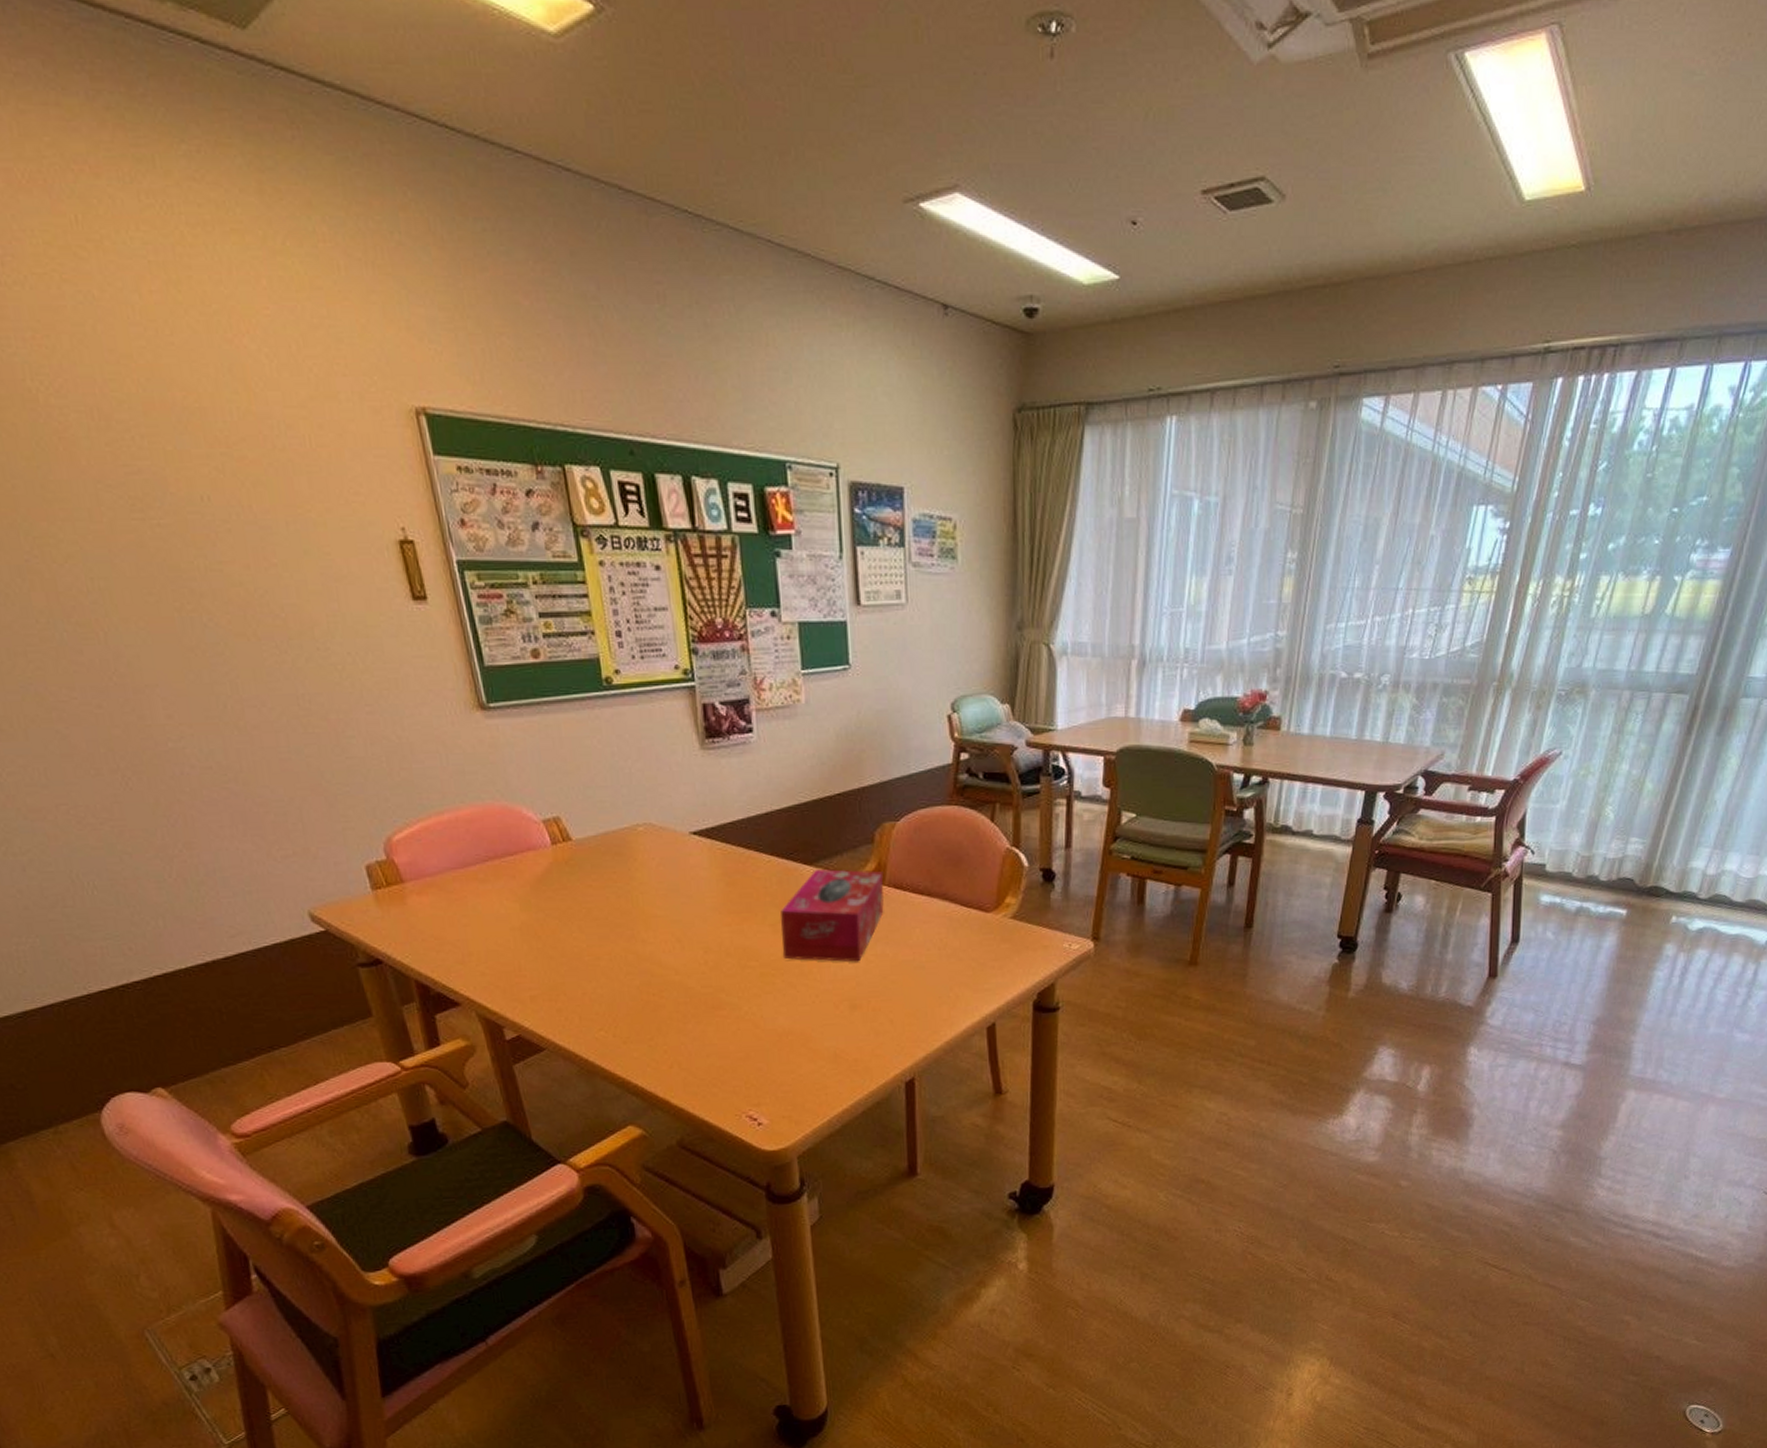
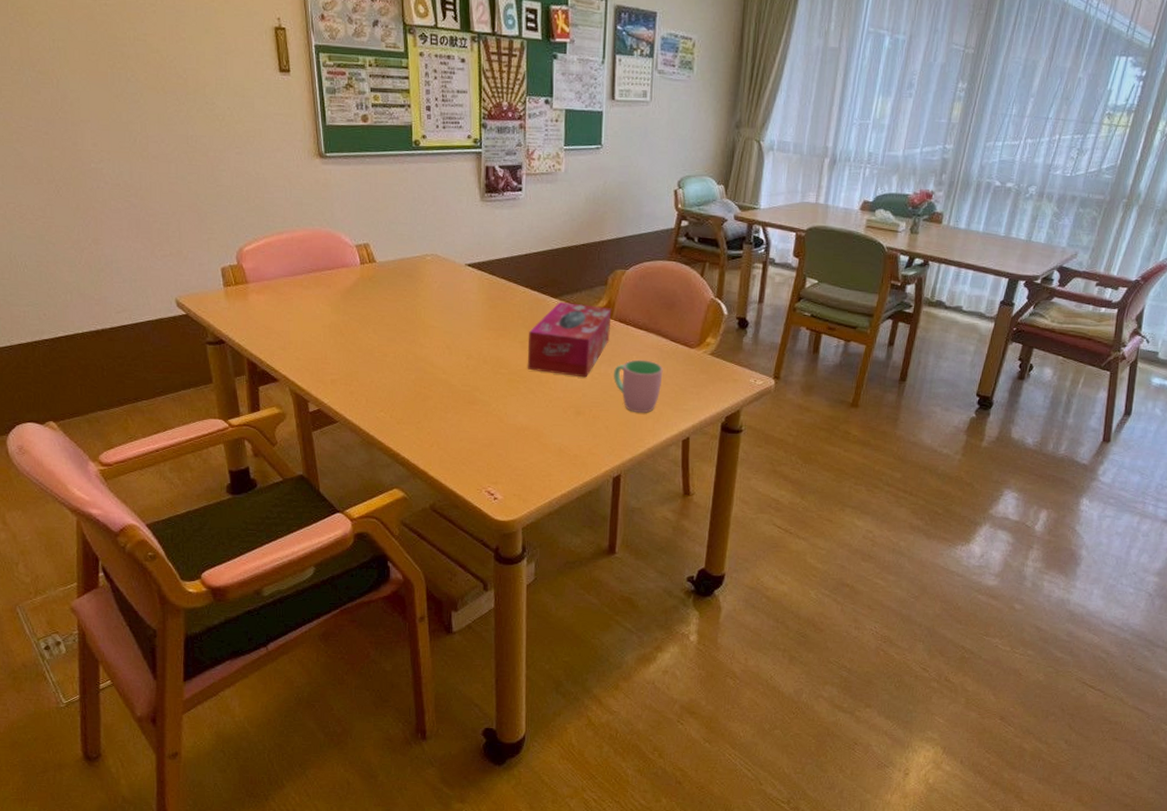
cup: none [893,932,955,999] -> present [614,359,663,413]

